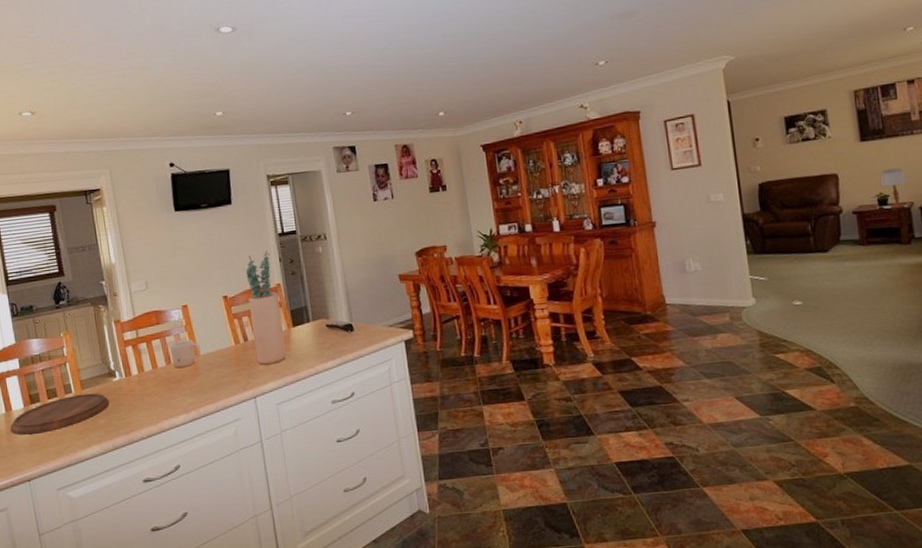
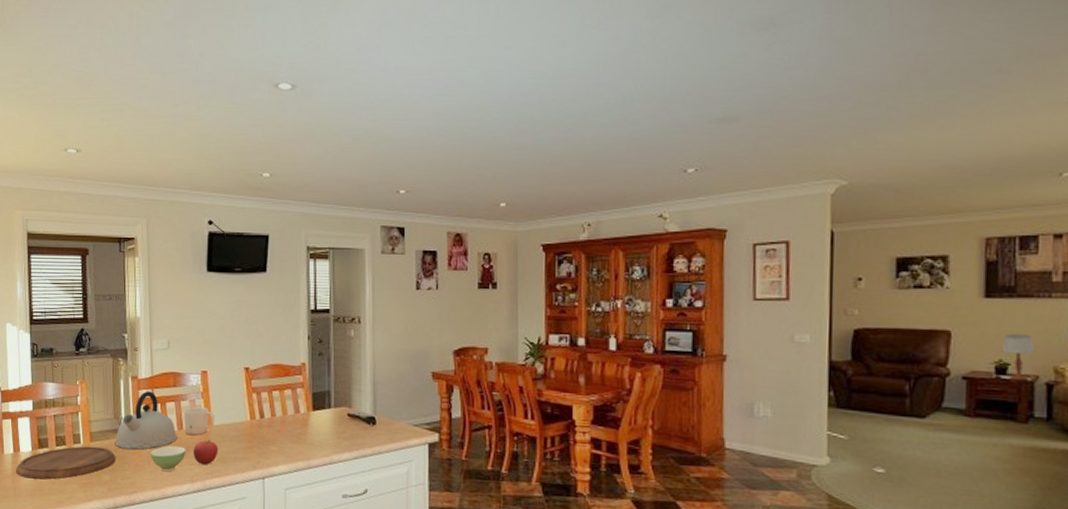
kettle: none [106,332,167,391] -> present [115,391,178,450]
bowl: none [141,379,178,407] -> present [149,445,186,472]
fruit: none [183,369,209,395] -> present [193,440,219,465]
vase: present [245,250,286,365] -> none [270,326,303,446]

